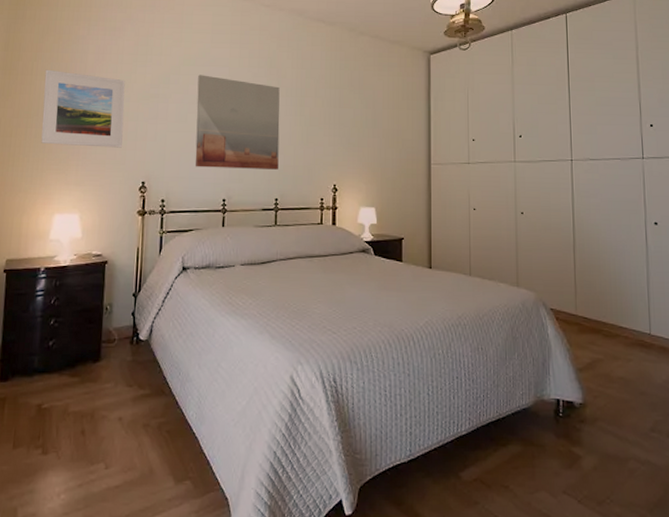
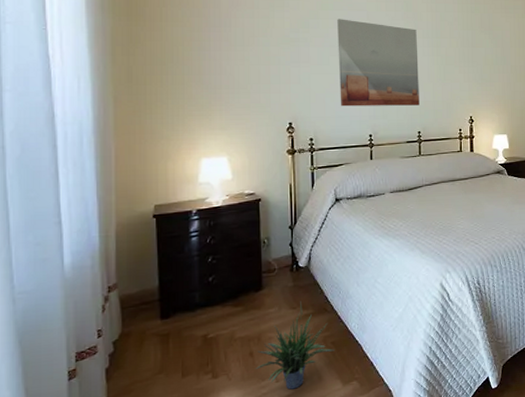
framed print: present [41,69,125,148] -> none [176,15,266,92]
potted plant: none [85,378,170,480] -> present [255,301,336,390]

